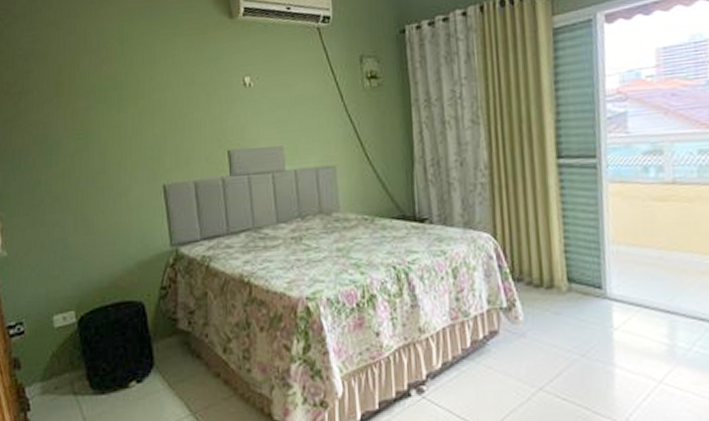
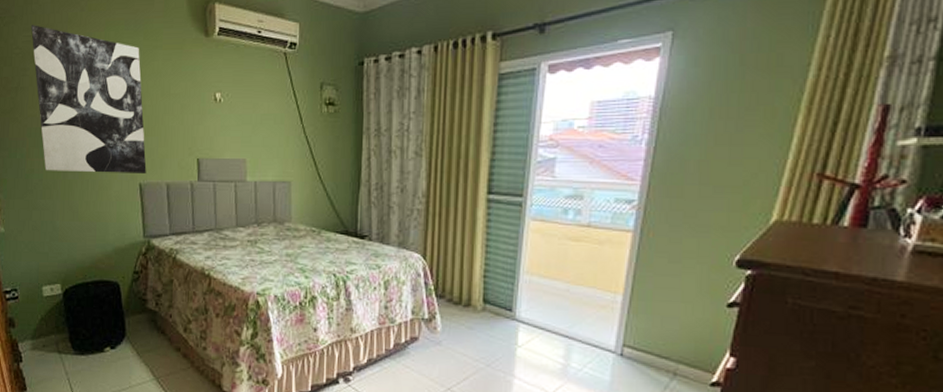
wall art: none [35,23,170,182] -> present [30,25,147,173]

